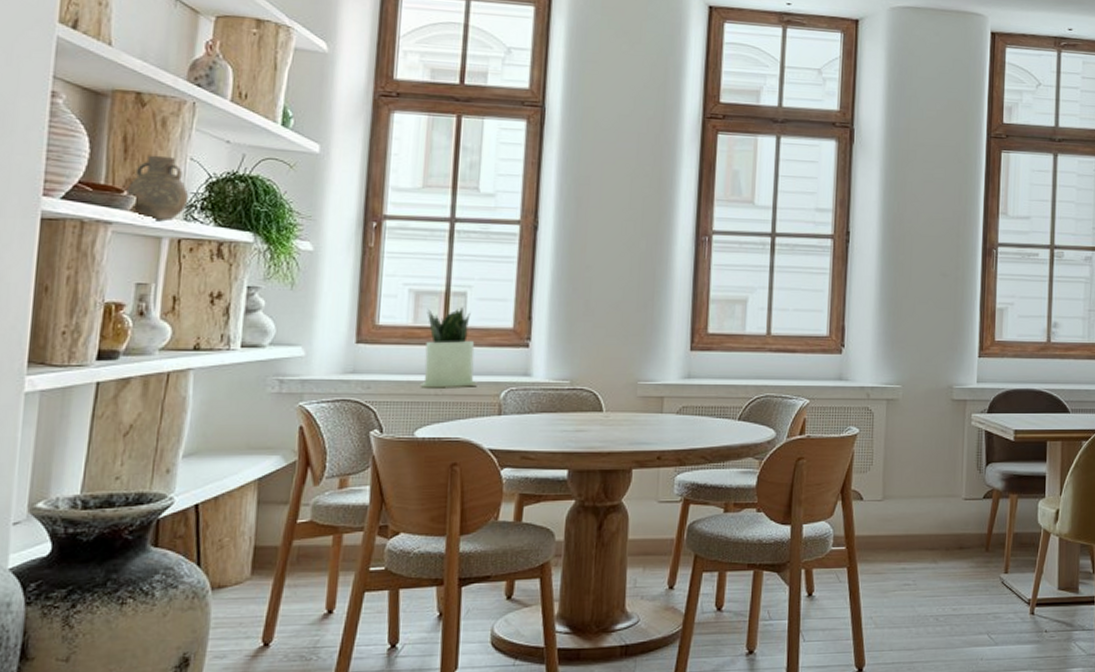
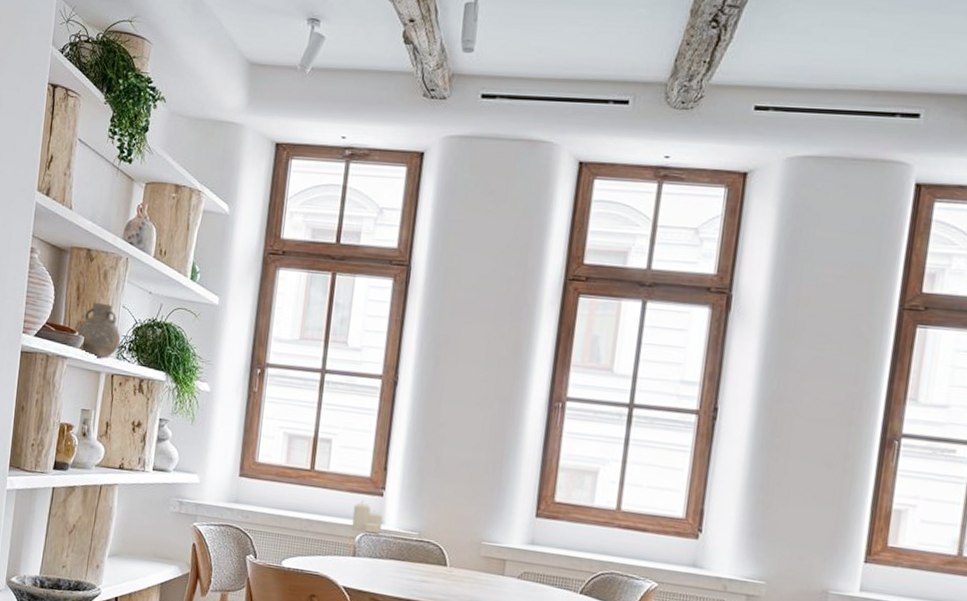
planter: present [418,307,479,390] -> none [287,452,338,528]
candle: none [495,354,530,388] -> present [352,500,383,534]

